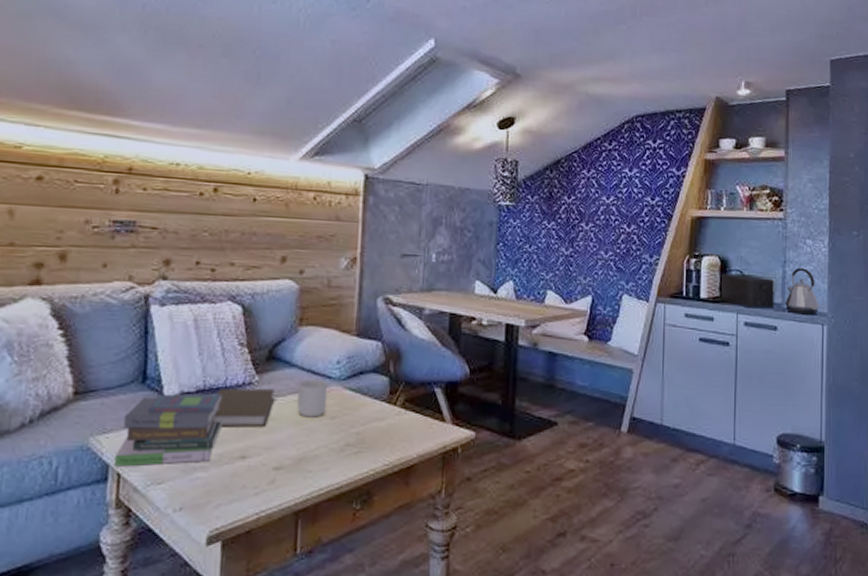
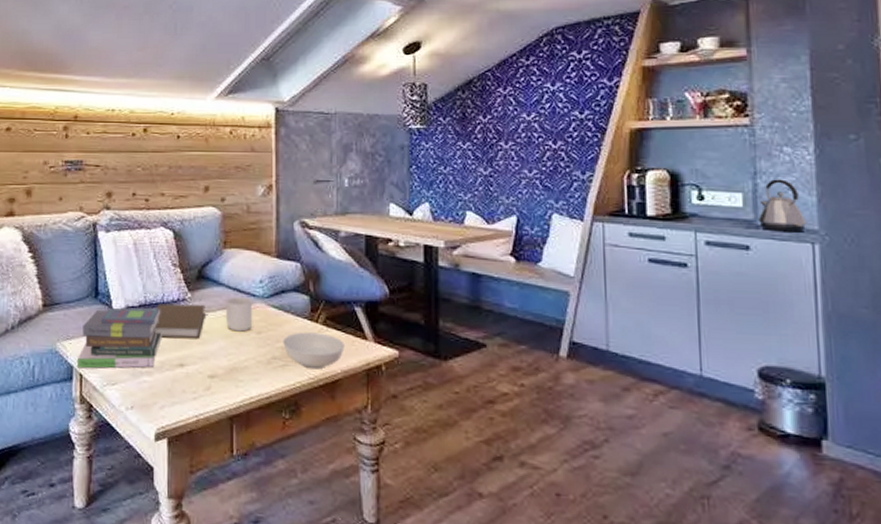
bowl: none [358,416,422,455] -> present [283,332,345,370]
toaster: present [721,273,775,309] -> none [673,187,745,227]

